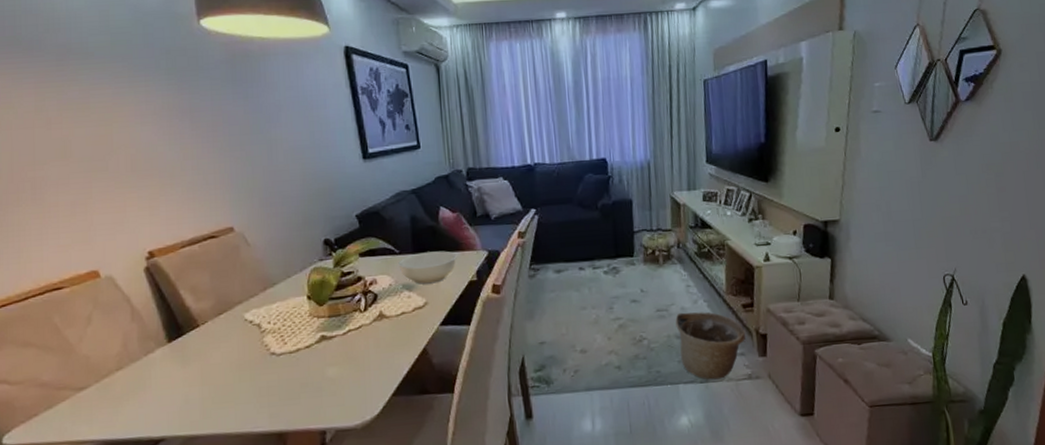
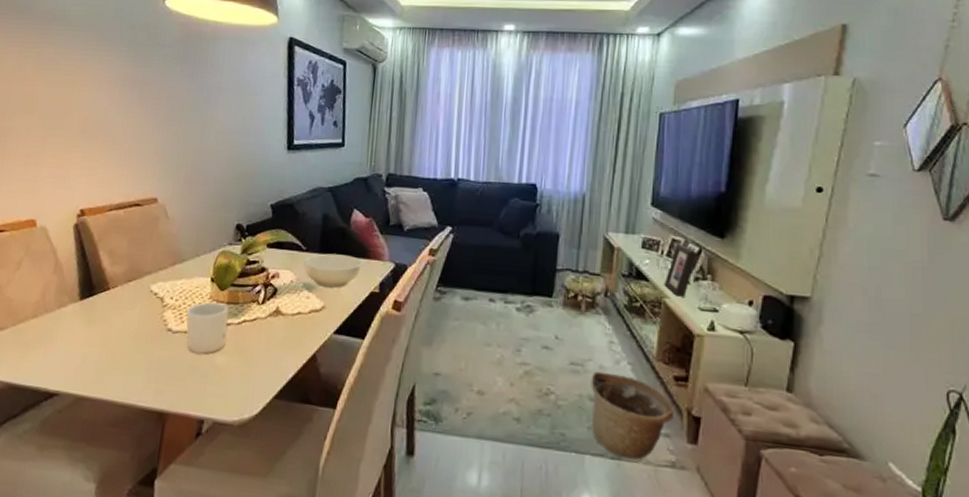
mug: none [288,318,334,371] -> present [186,302,229,354]
picture frame: none [724,192,750,237] -> present [664,244,698,297]

